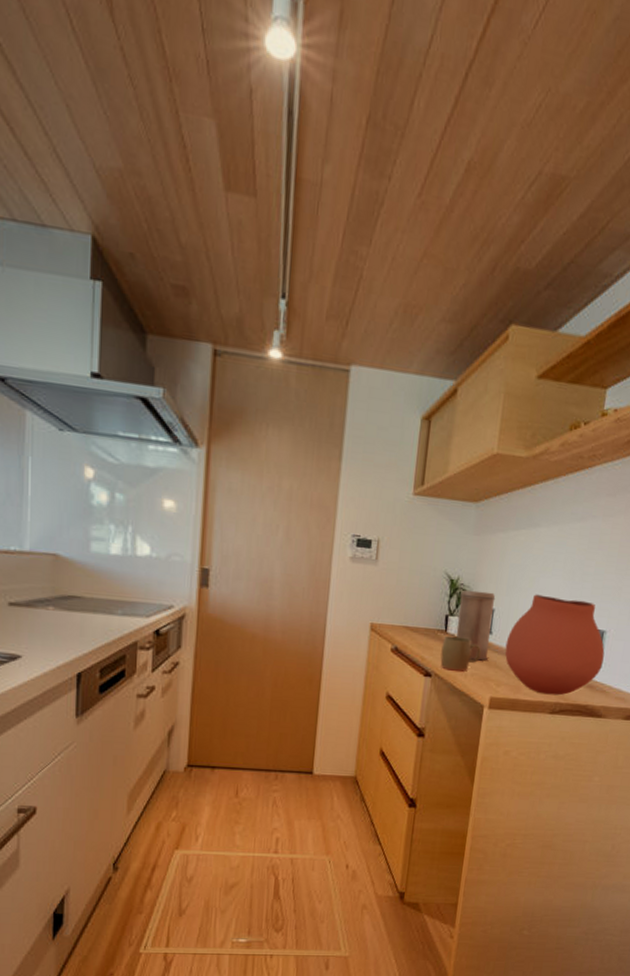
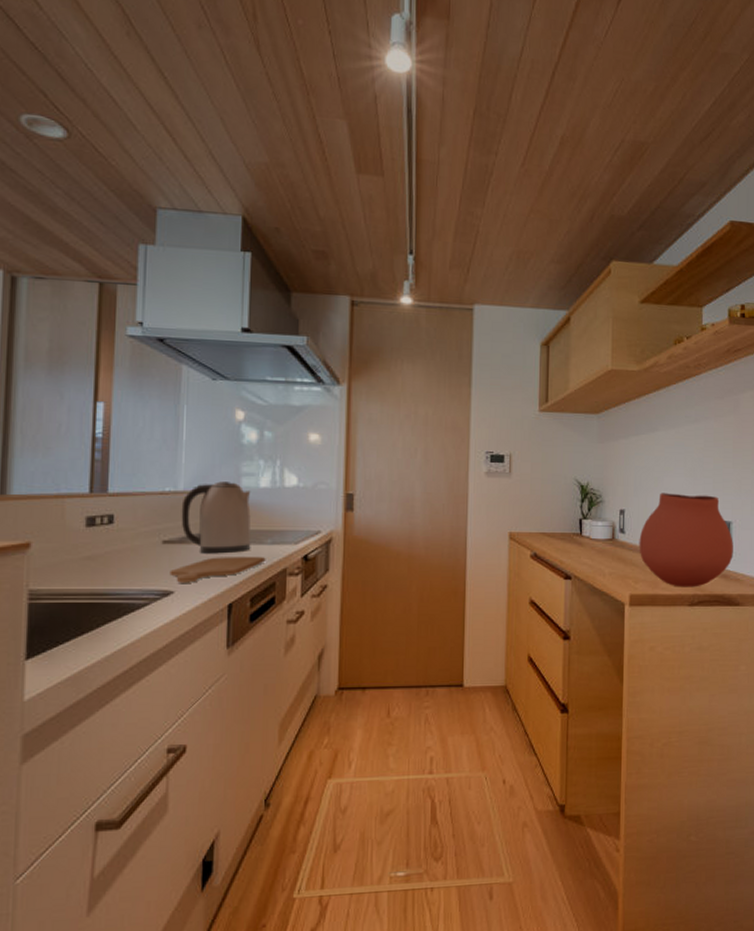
chopping board: none [17,624,116,649] -> present [169,556,266,583]
kettle: none [27,544,101,622] -> present [181,481,251,554]
mug: present [440,635,481,672] -> none [578,538,616,572]
canister: present [455,589,496,661] -> none [591,493,625,560]

